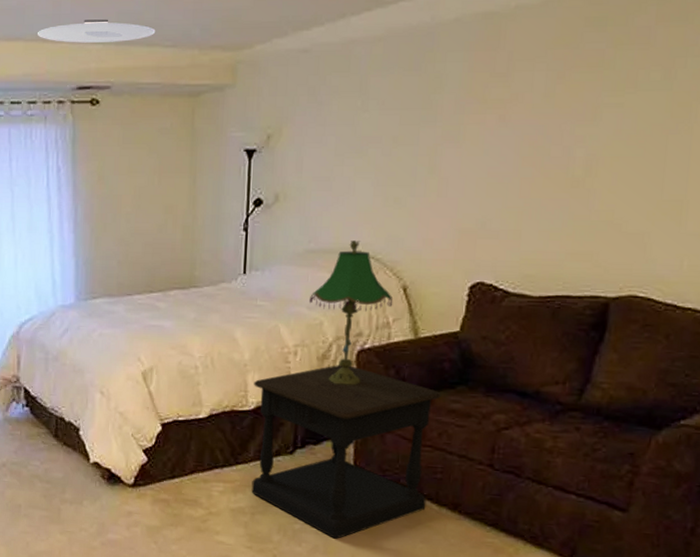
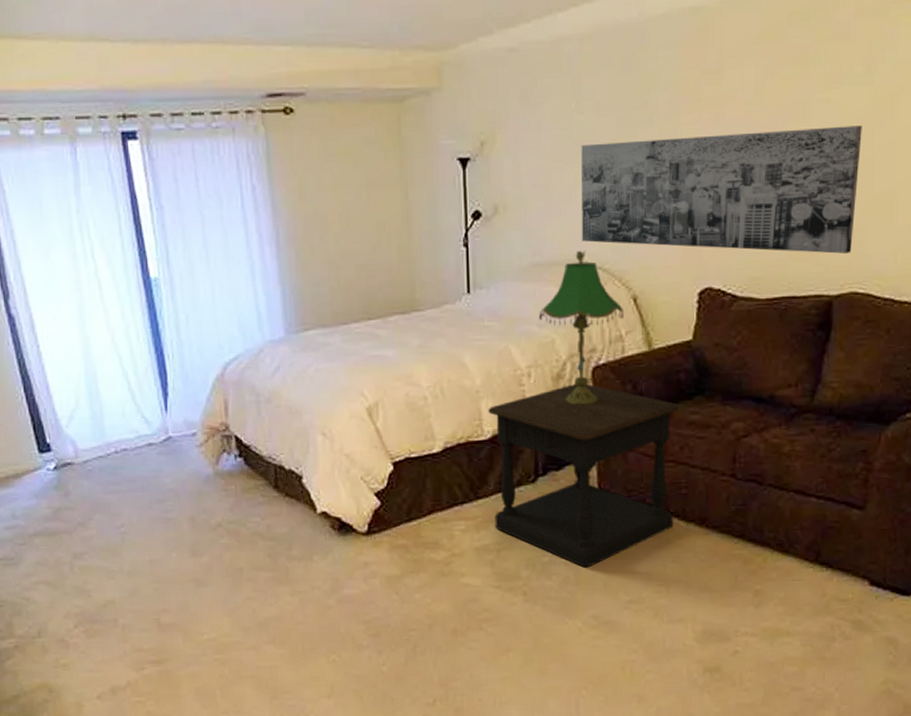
ceiling light: present [38,19,156,43] -> none [216,17,350,45]
wall art: none [356,131,656,257] -> present [581,125,862,254]

